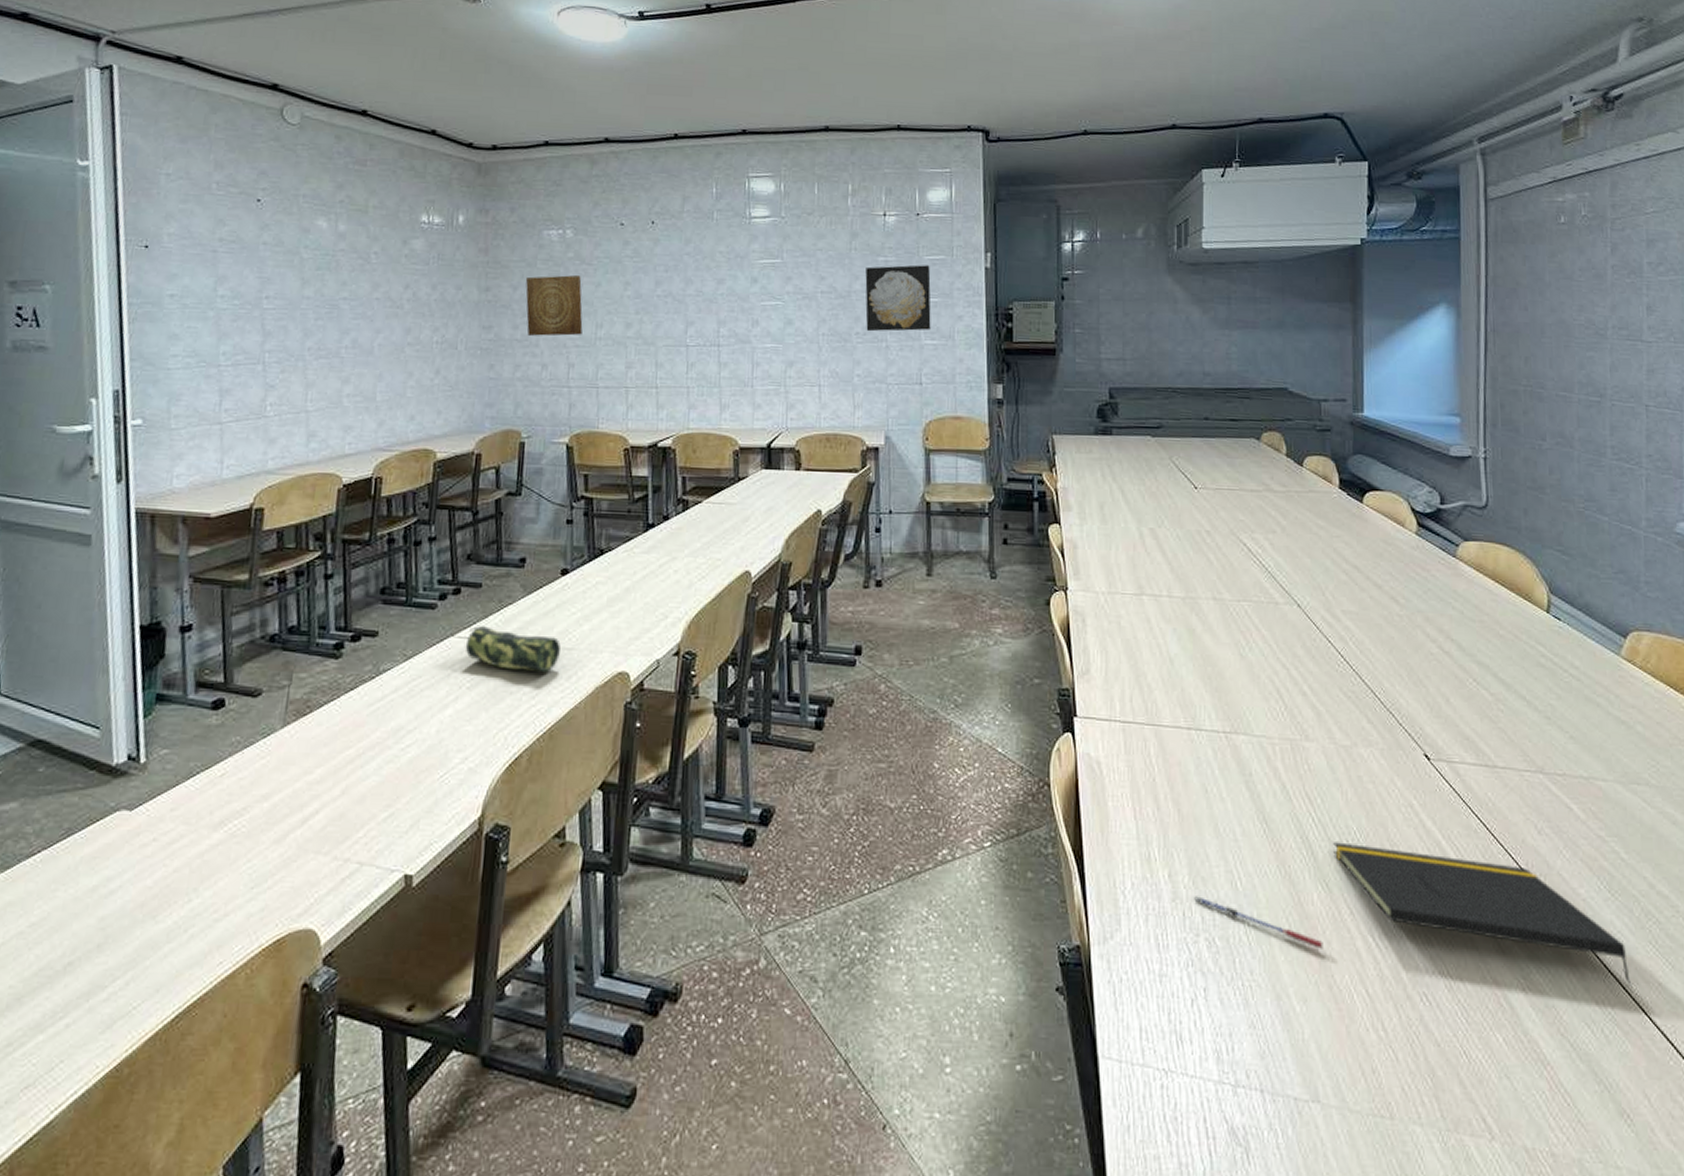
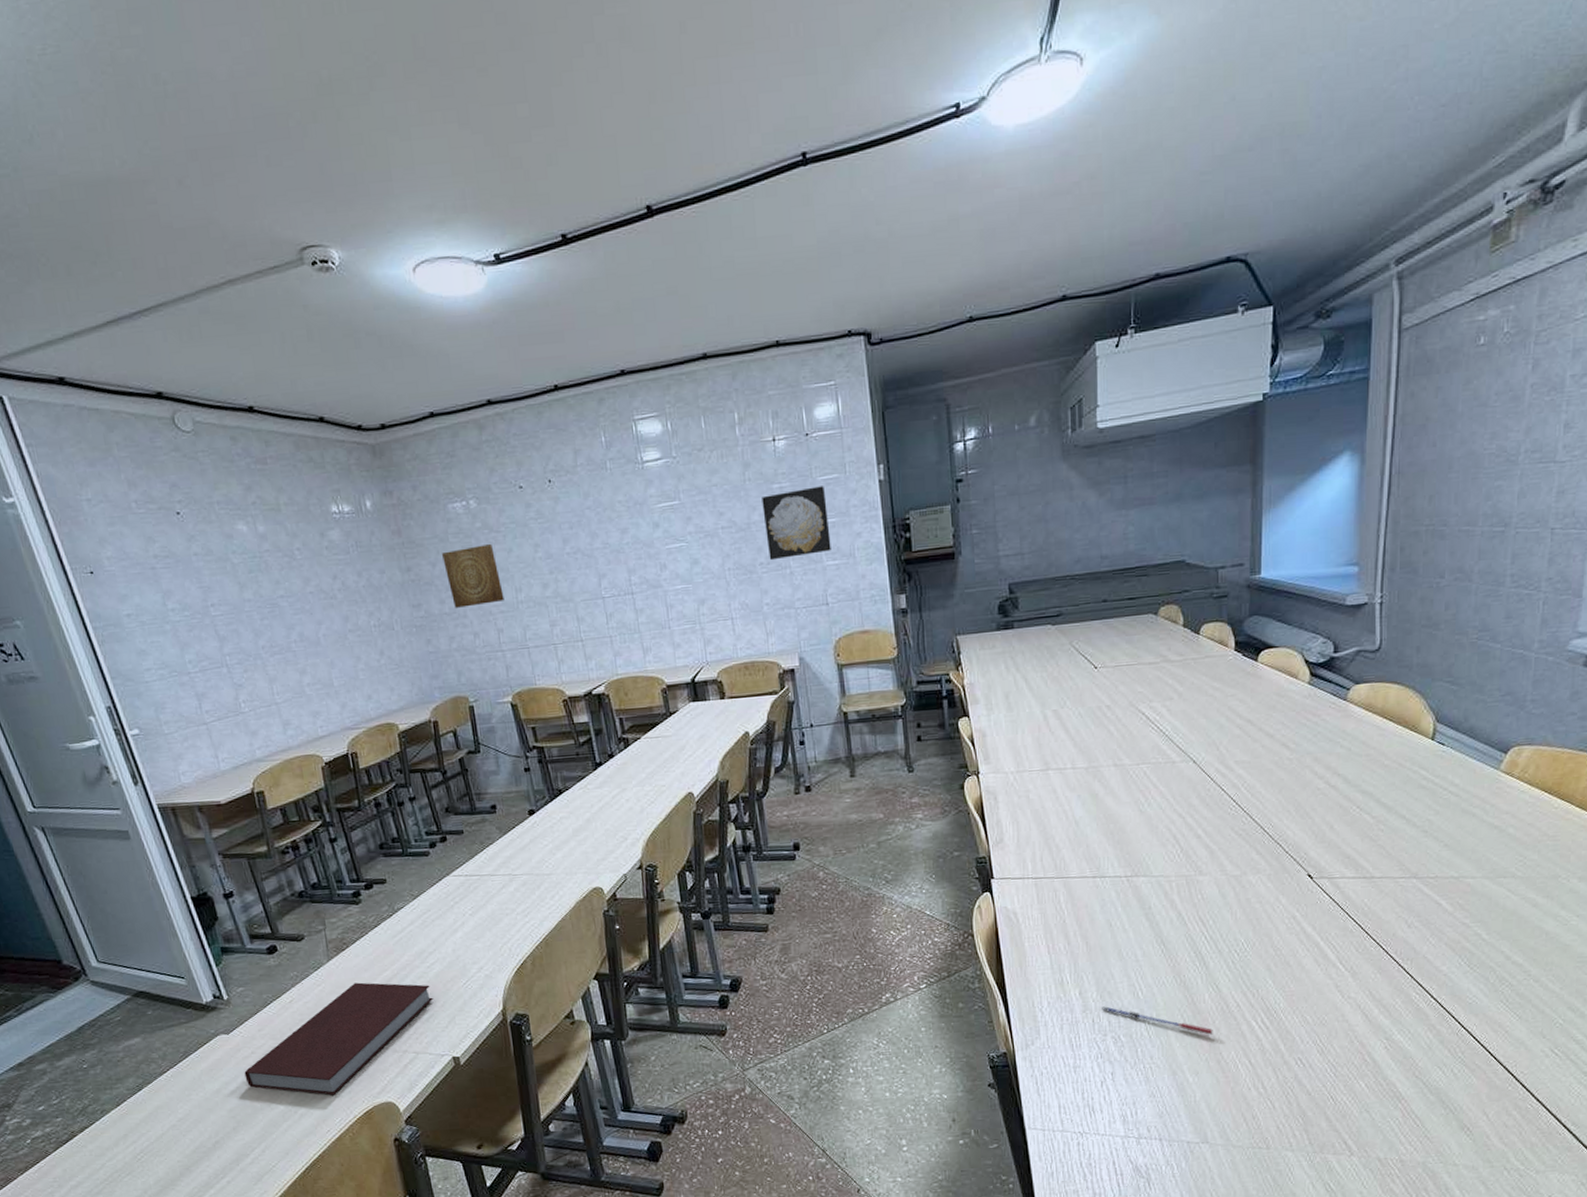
notebook: none [134,759,399,912] -> present [244,982,433,1096]
pencil case: present [465,626,561,673] -> none [460,864,541,897]
notepad: present [1333,842,1632,986] -> none [1223,952,1482,1036]

